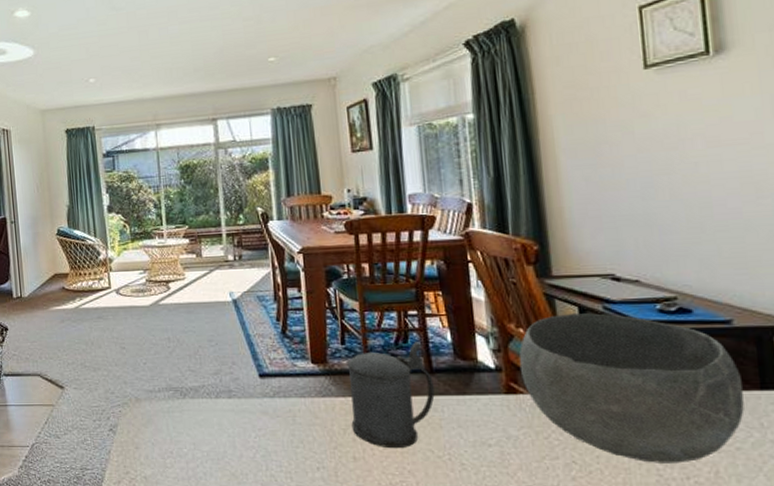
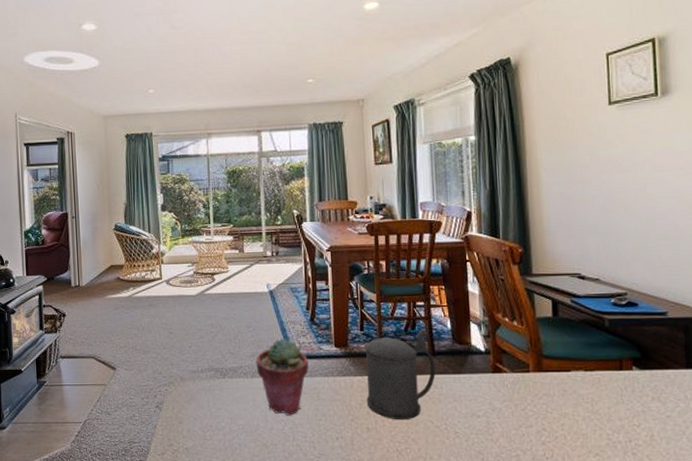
potted succulent: none [219,353,282,442] -> present [255,338,310,416]
bowl: present [519,312,744,463] -> none [504,305,674,429]

